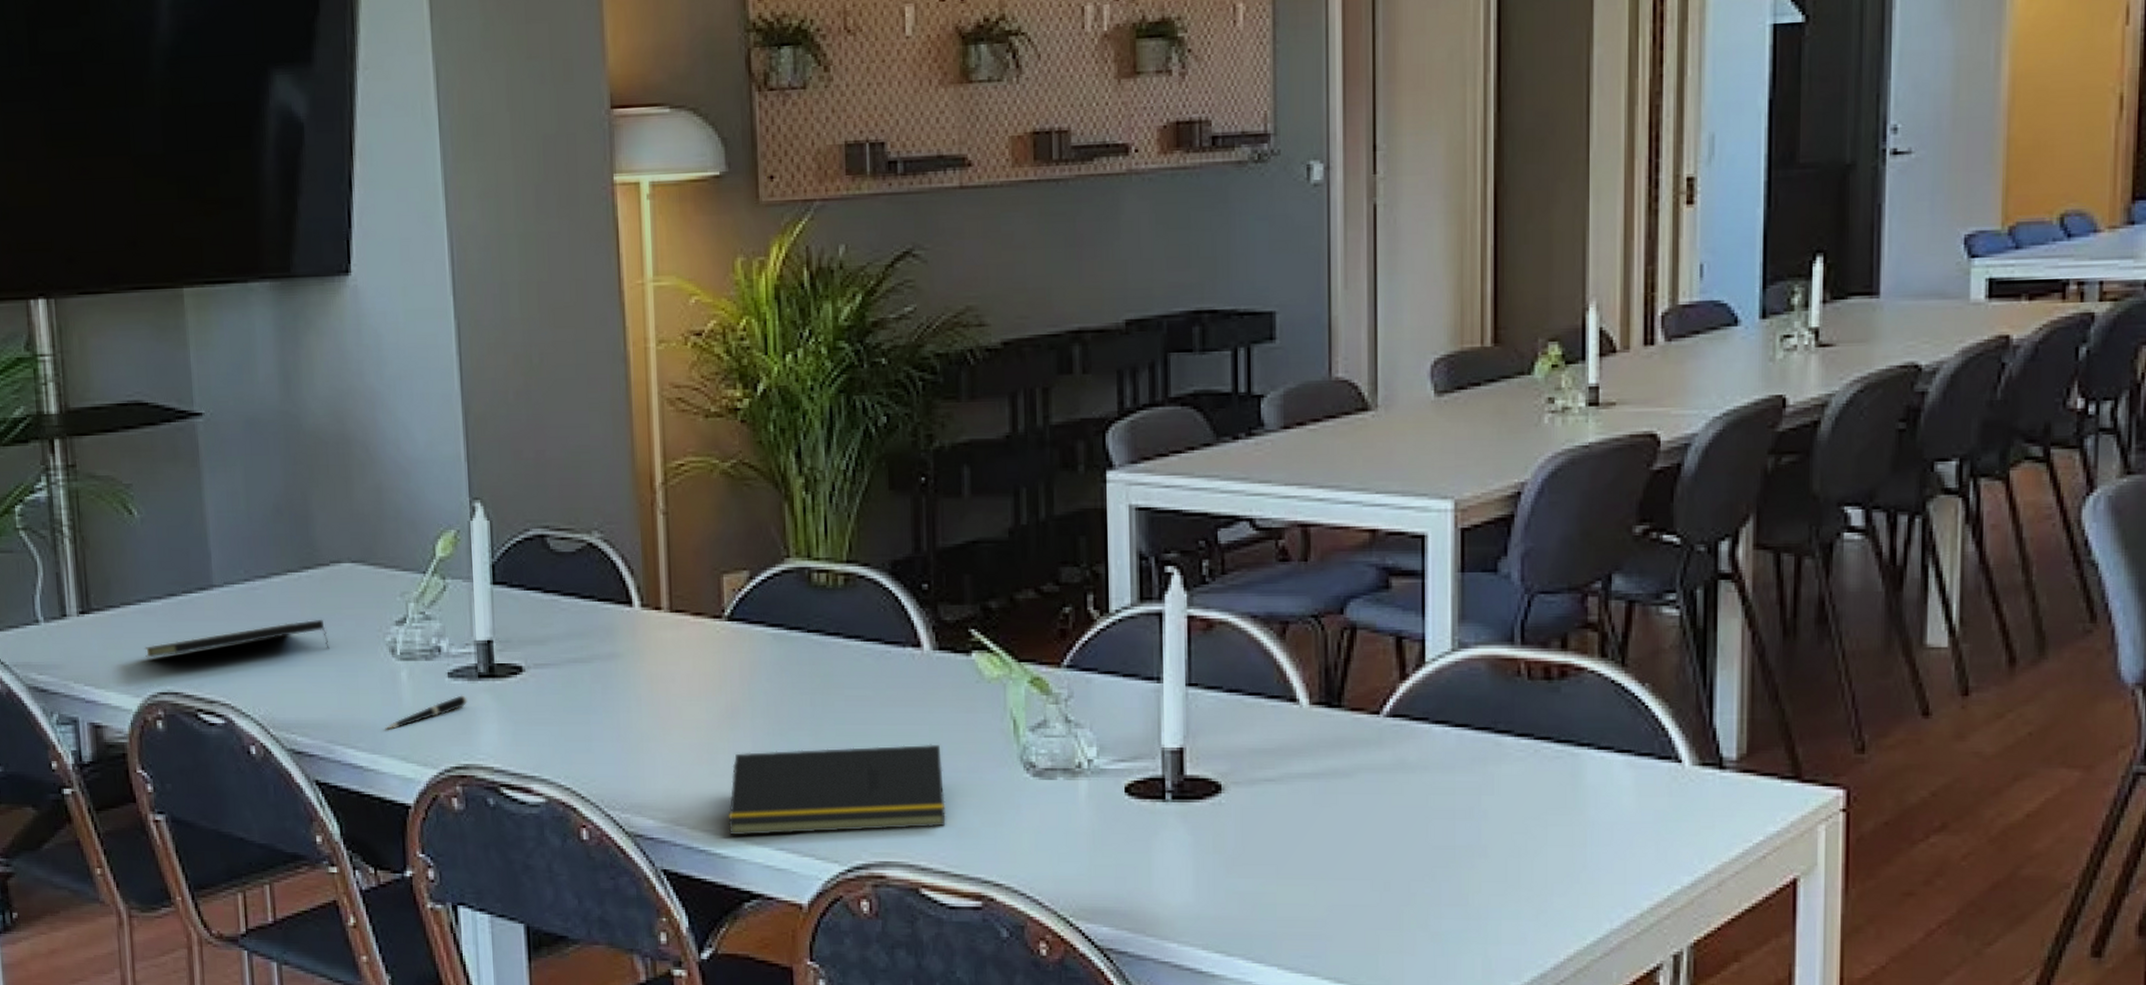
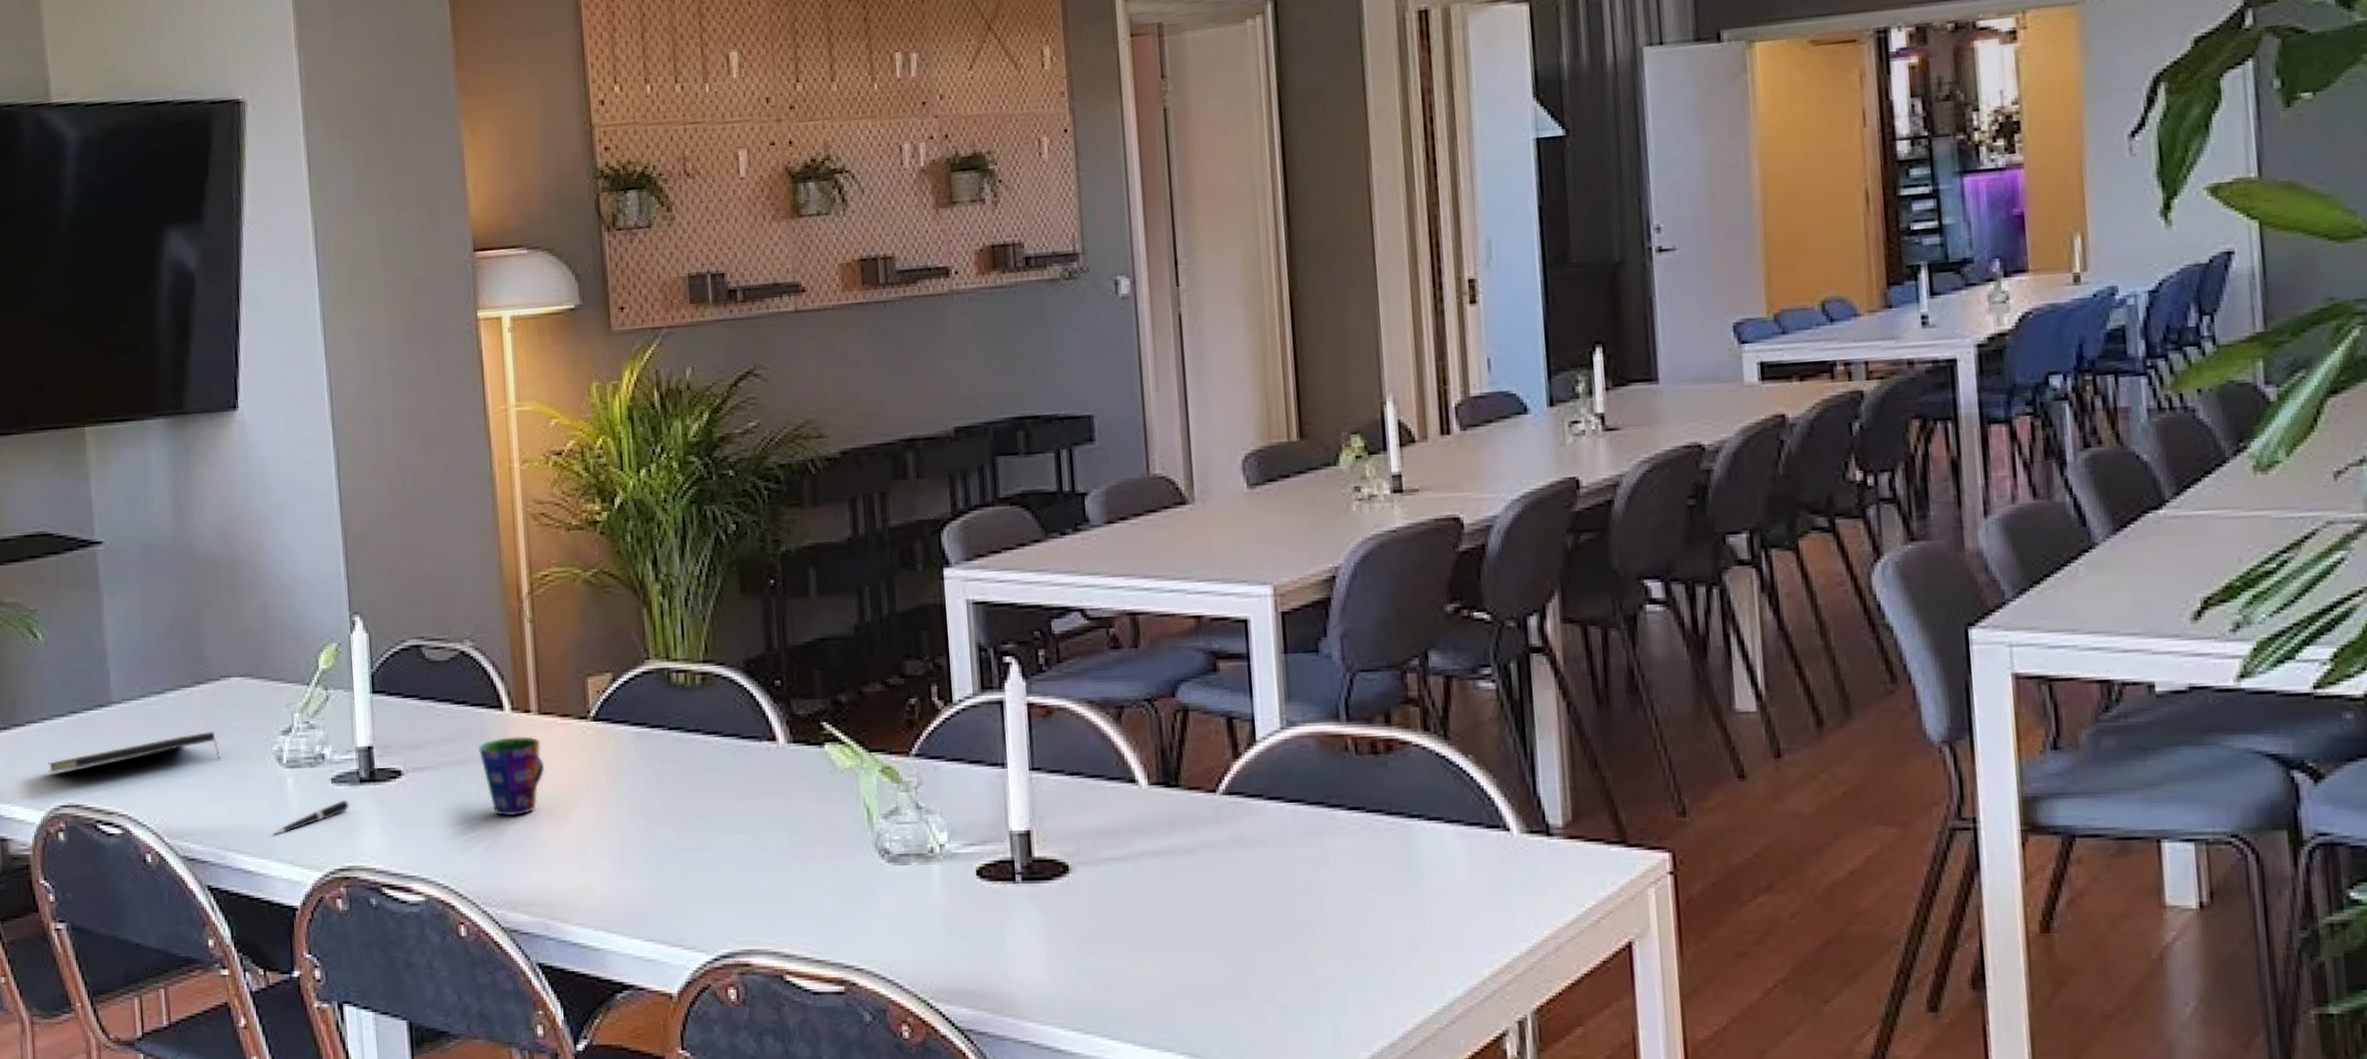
cup: none [604,635,675,717] -> present [478,736,545,816]
notepad: present [728,744,946,836] -> none [599,833,807,929]

